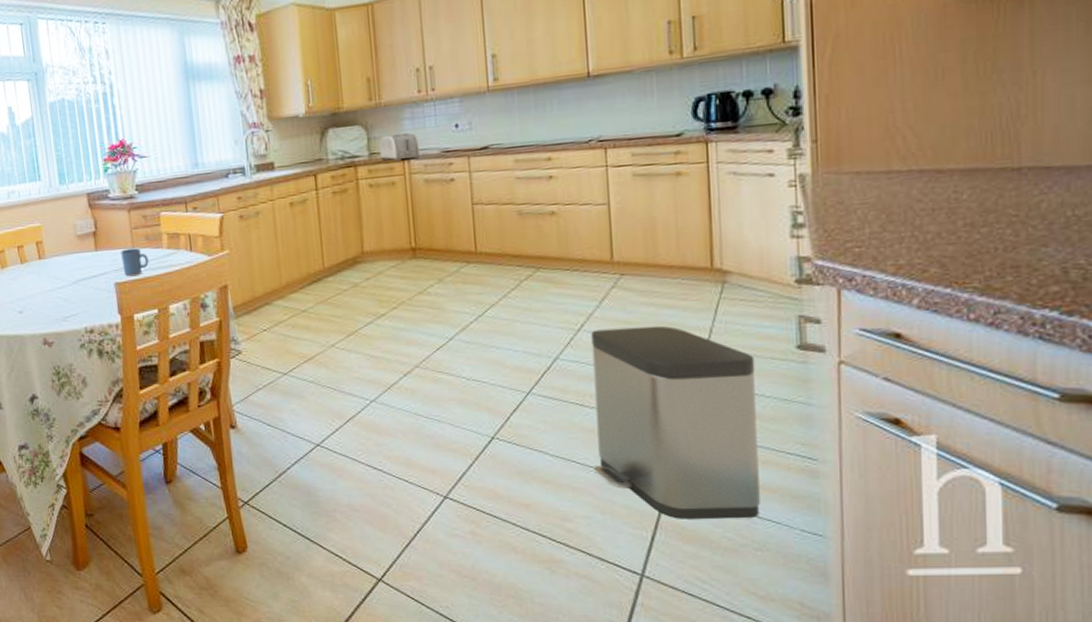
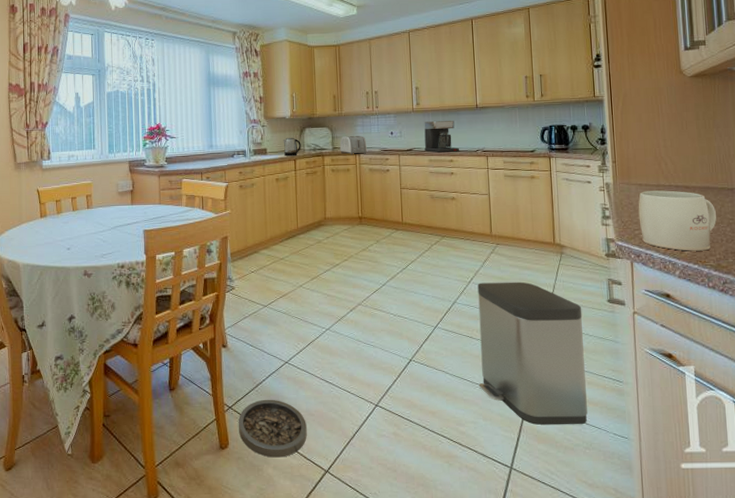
mug: present [121,248,149,277] -> none [150,204,171,226]
pet bowl: none [257,491,351,563] -> present [238,399,307,458]
kettle: none [296,143,324,171] -> present [283,137,301,157]
coffee maker: none [505,99,561,150] -> present [424,121,459,153]
mug: none [852,178,990,269] -> present [638,190,717,251]

